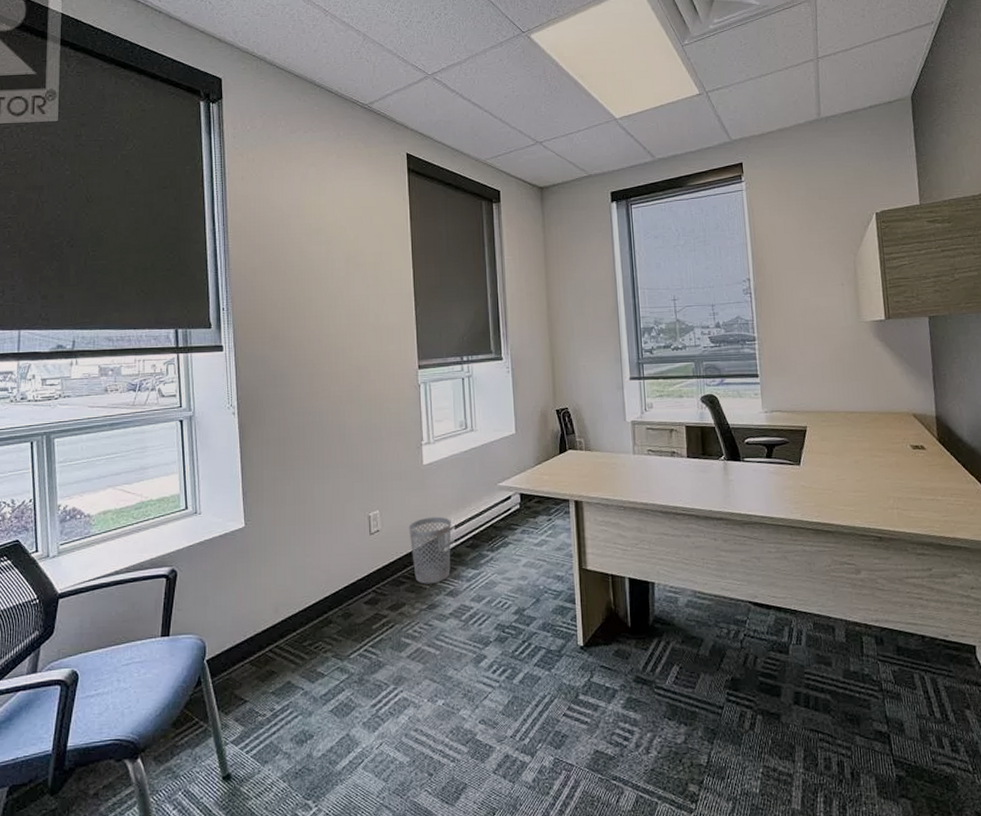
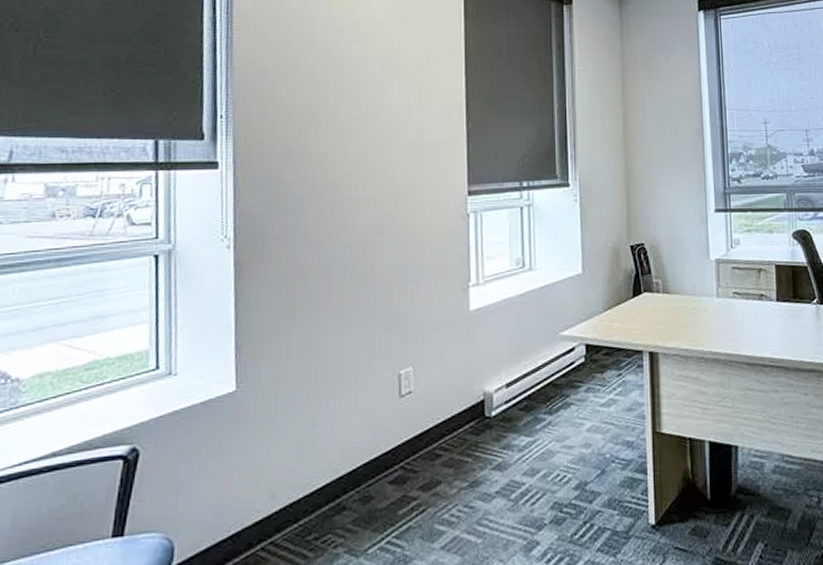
wastebasket: present [408,516,452,584] -> none [449,373,502,457]

